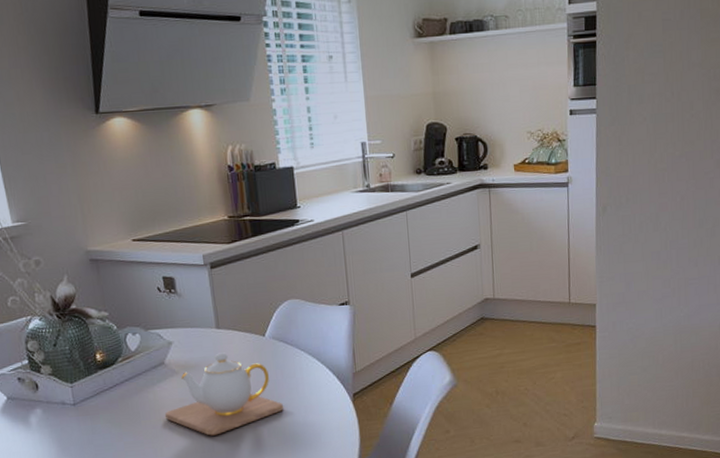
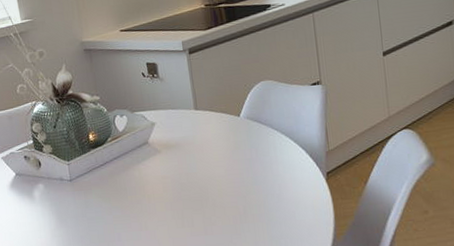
teapot: present [164,352,284,436] -> none [148,132,259,212]

